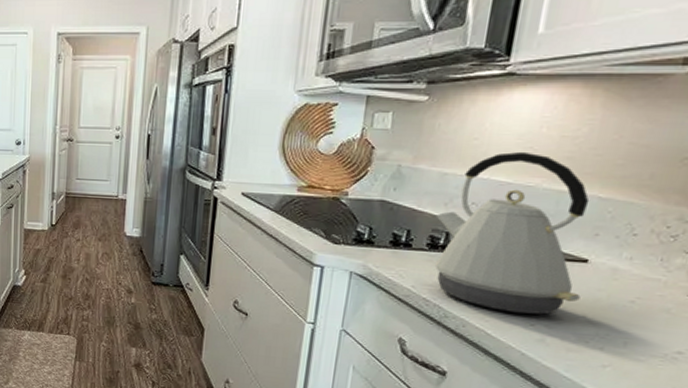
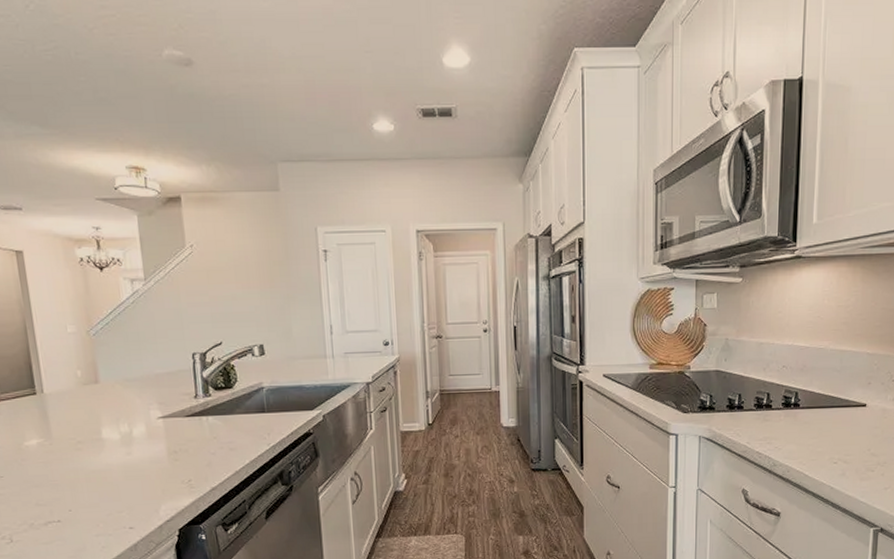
kettle: present [435,151,590,315] -> none [758,320,865,455]

